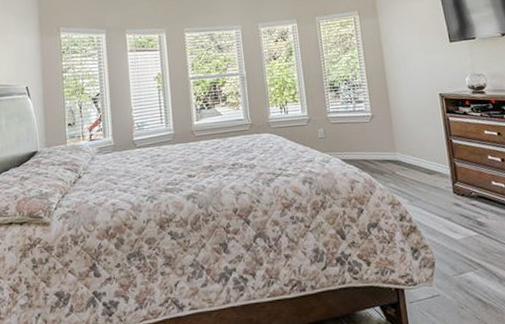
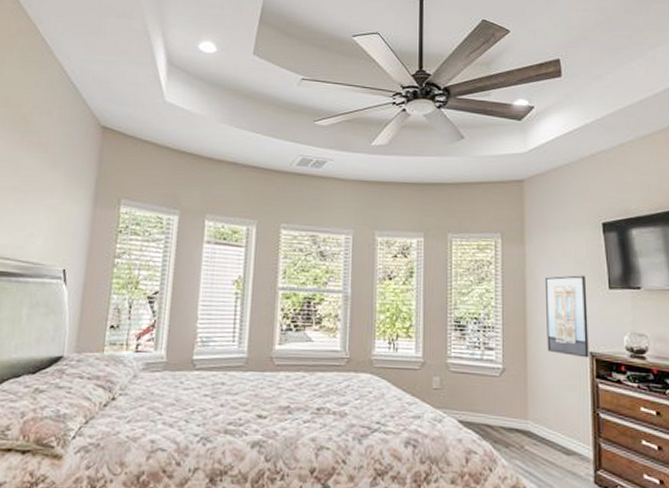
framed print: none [397,34,439,99] -> present [544,275,589,358]

